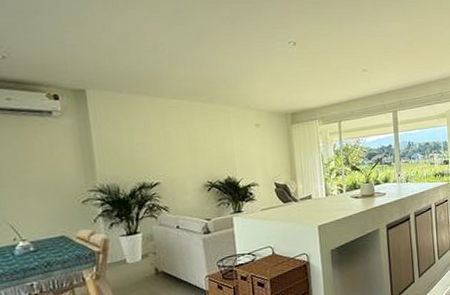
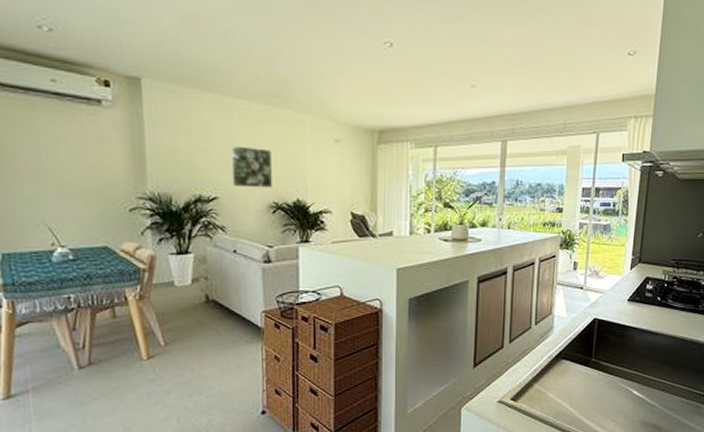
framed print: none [167,137,207,173] -> present [231,145,274,188]

